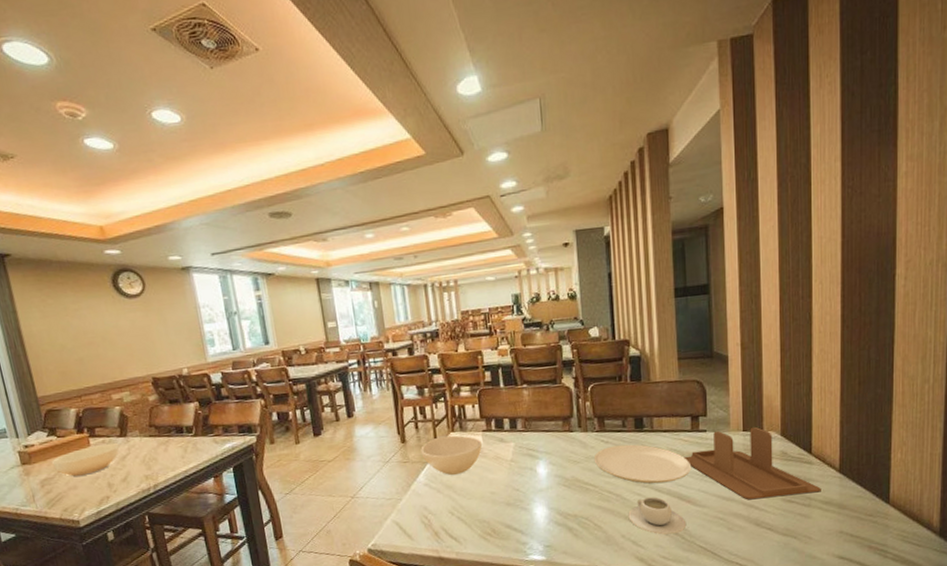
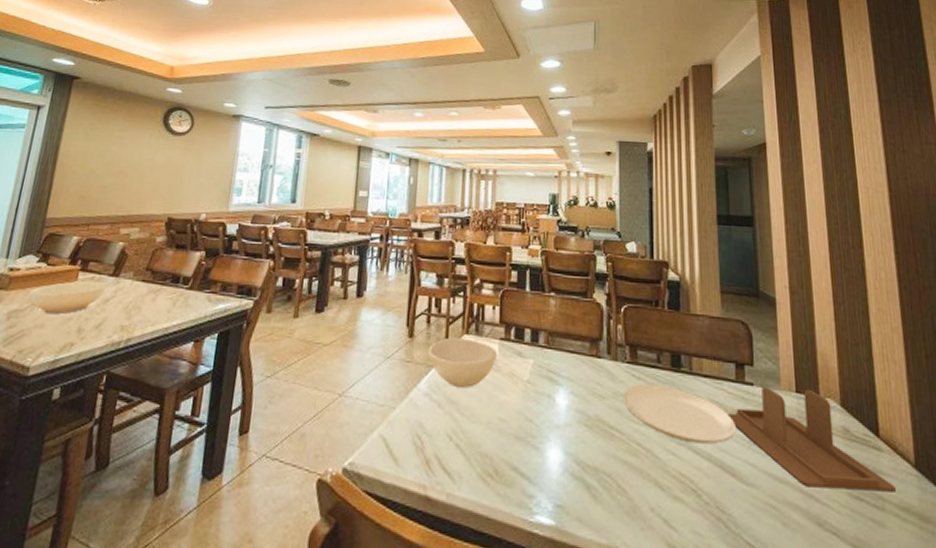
teacup: present [628,497,687,535] -> none [659,460,731,519]

